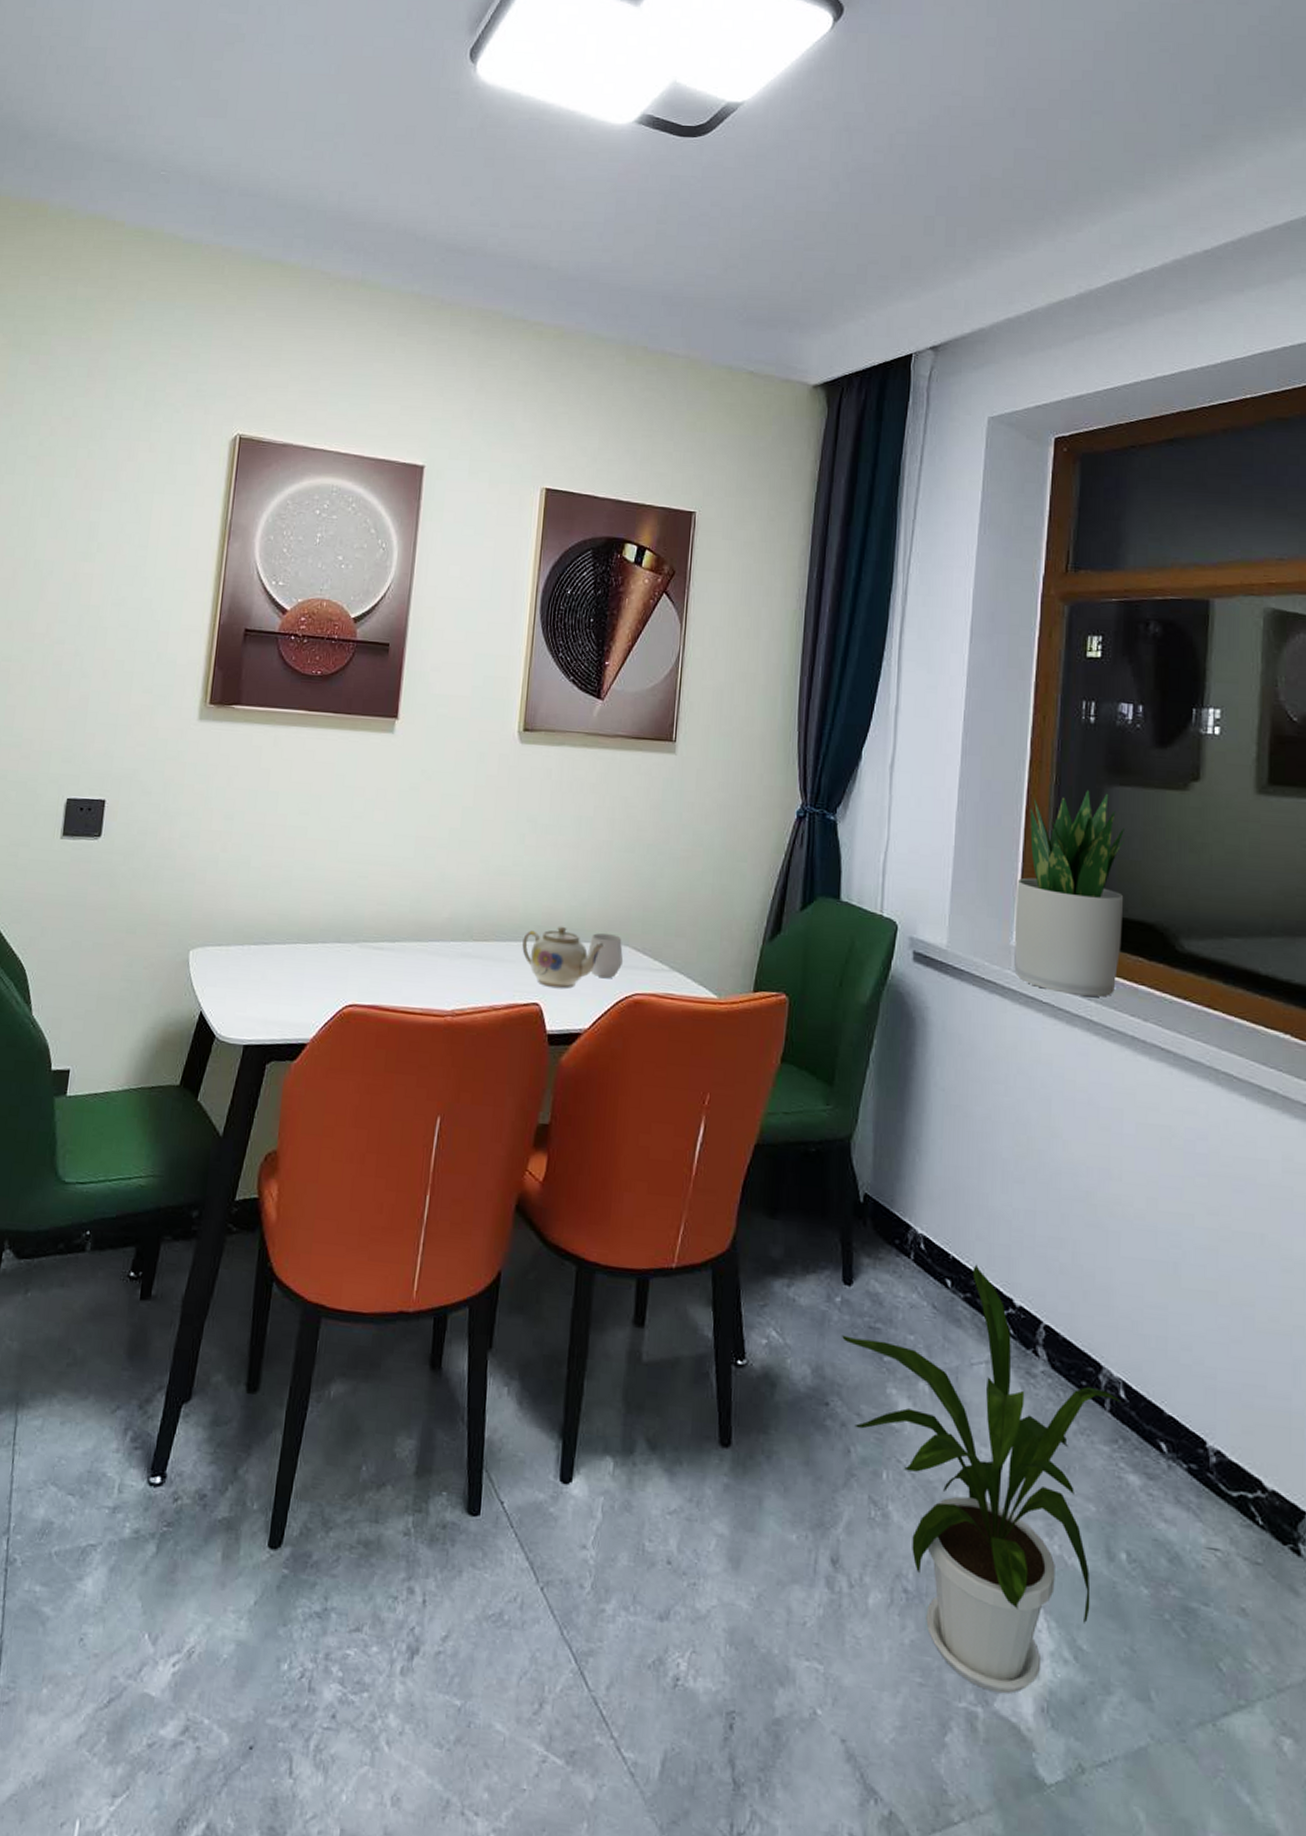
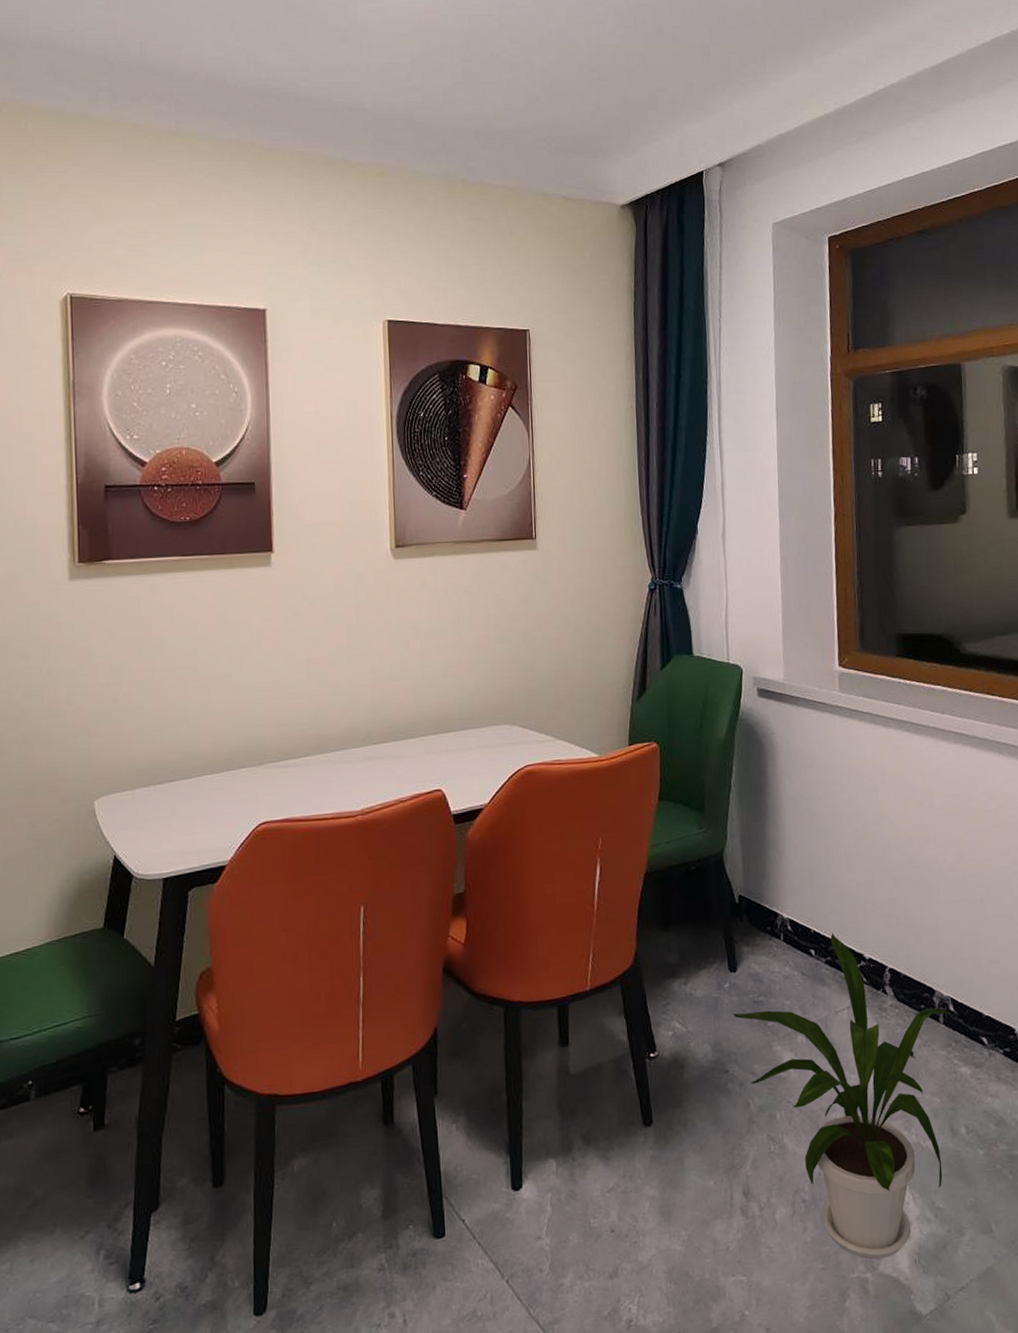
teapot: present [522,926,605,990] -> none [419,717,495,774]
cup: present [586,933,624,979] -> none [479,717,513,757]
planter: present [1014,790,1125,998] -> none [834,533,919,703]

